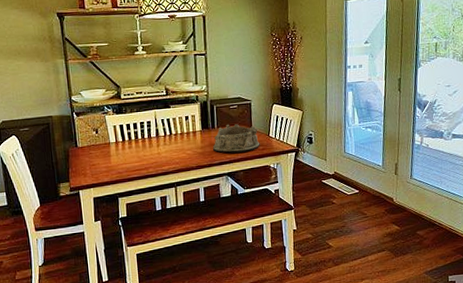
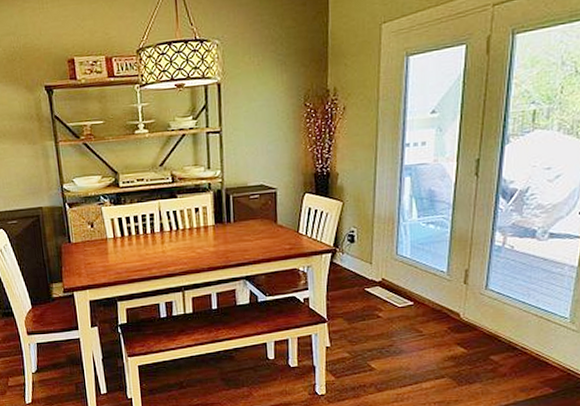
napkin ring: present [213,124,260,153] -> none [228,217,287,253]

